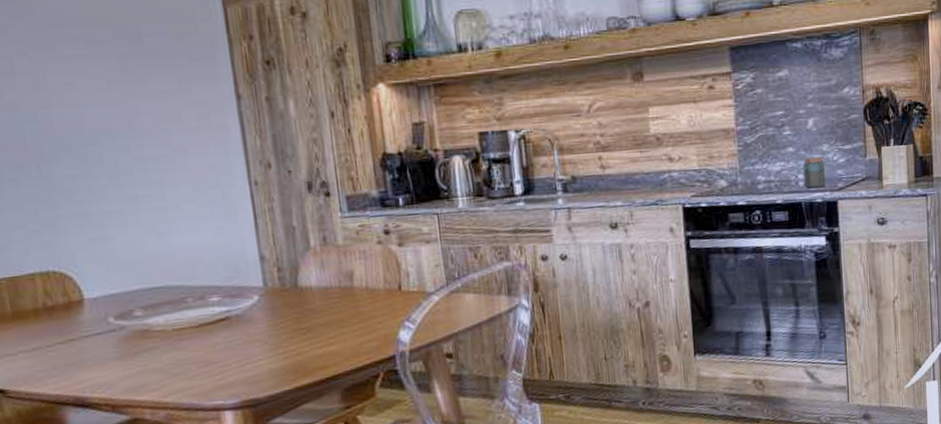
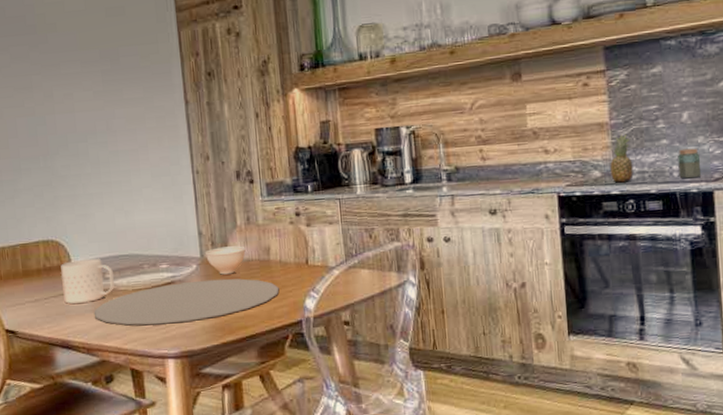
mug: none [68,292,147,351] -> present [60,258,115,304]
placemat: none [120,310,367,374] -> present [94,278,279,326]
bowl: none [268,271,323,307] -> present [204,246,246,275]
fruit: none [736,141,760,193] -> present [610,134,633,183]

